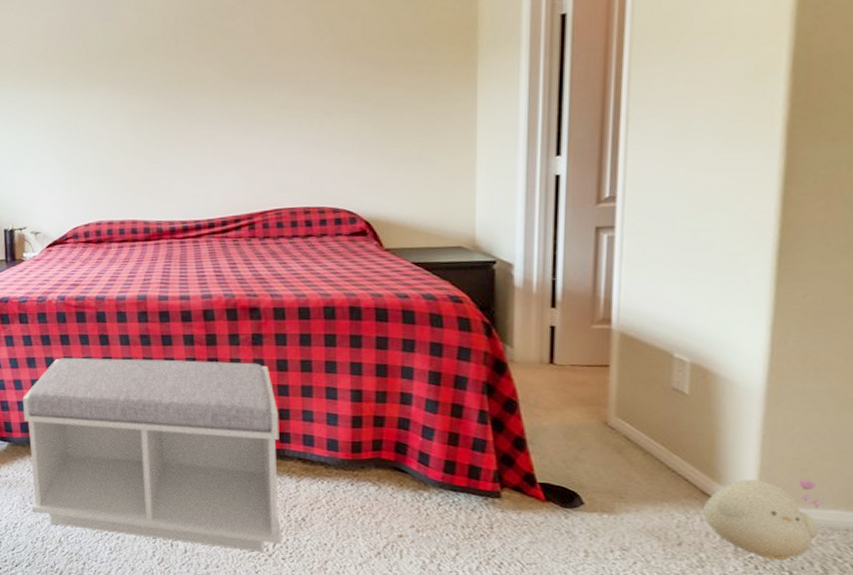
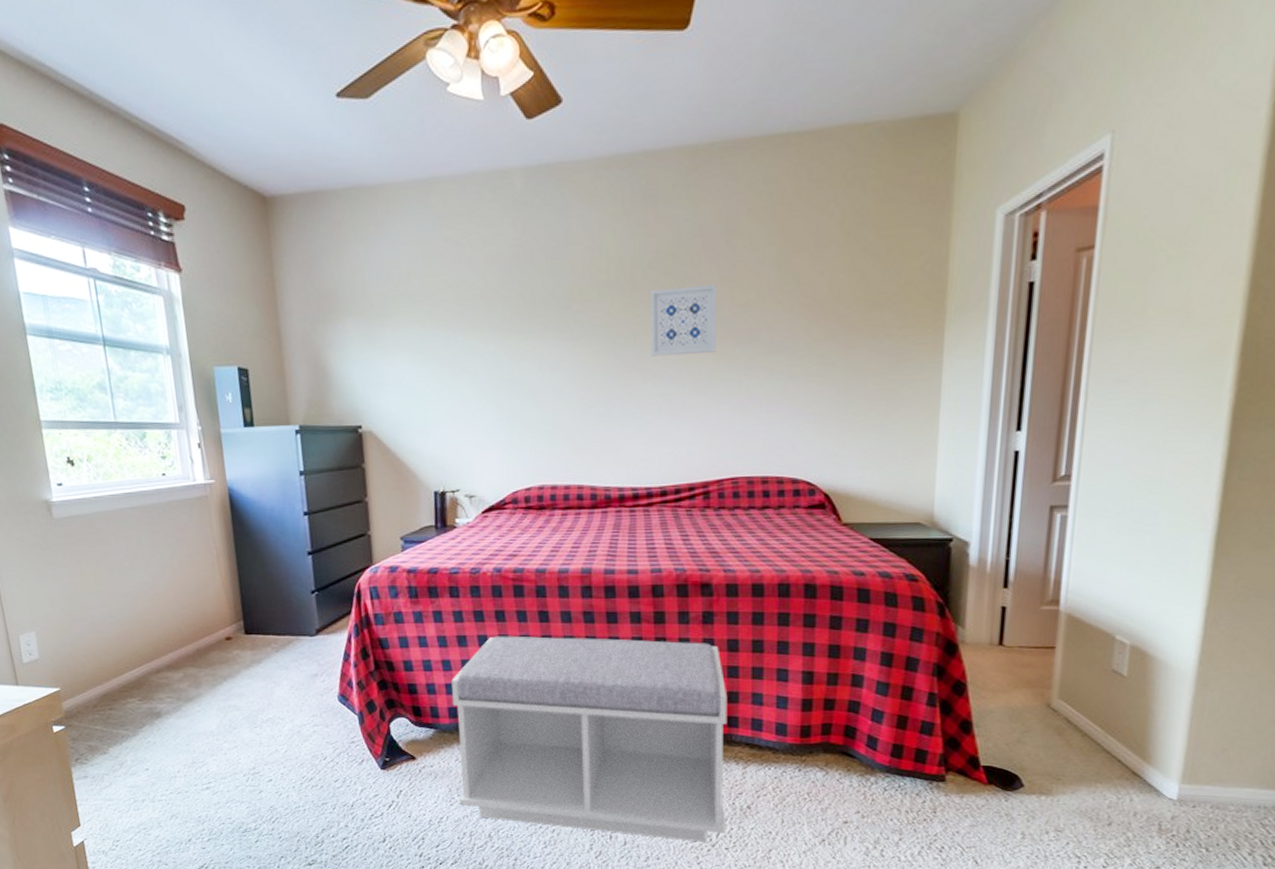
wall art: none [193,34,257,103] -> present [650,284,717,357]
plush toy: present [702,478,827,561] -> none [1132,758,1244,838]

